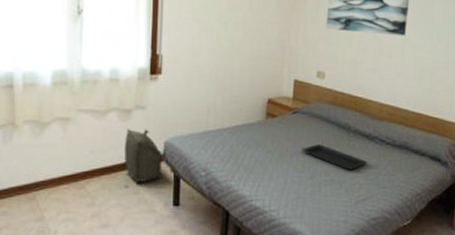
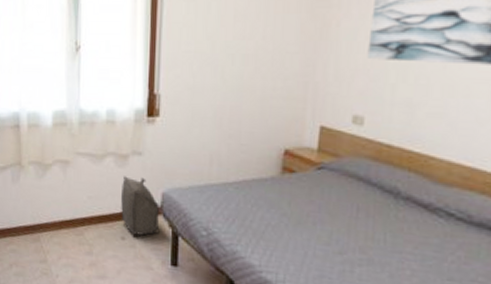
serving tray: present [302,144,368,170] -> none [328,211,426,249]

